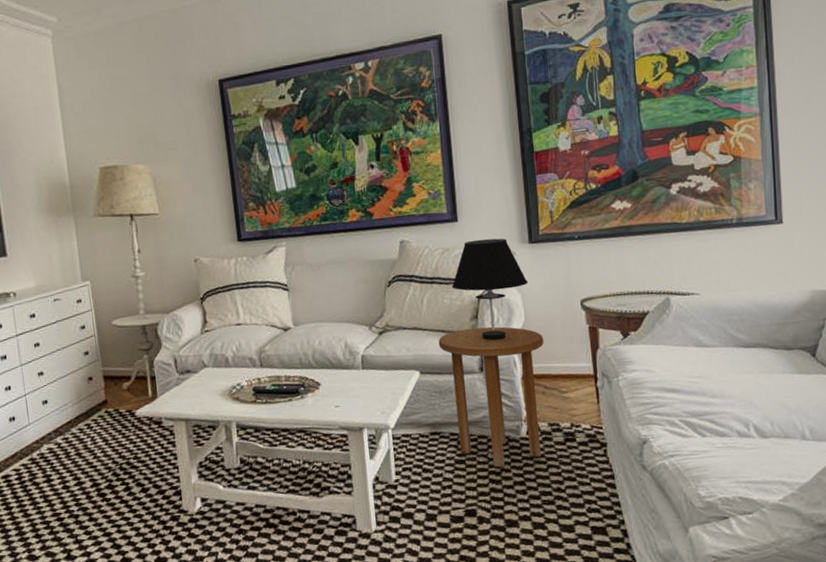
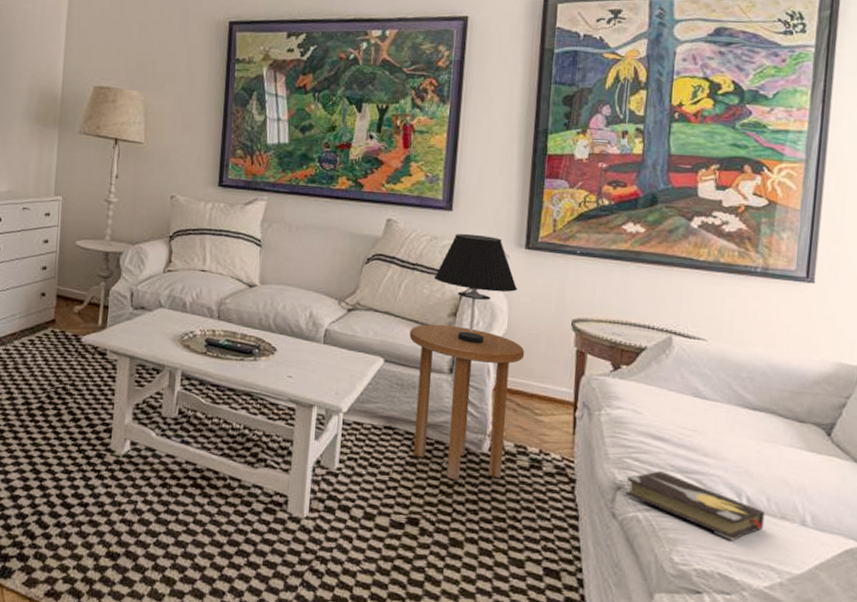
hardback book: none [650,419,772,467] -> present [625,470,765,541]

